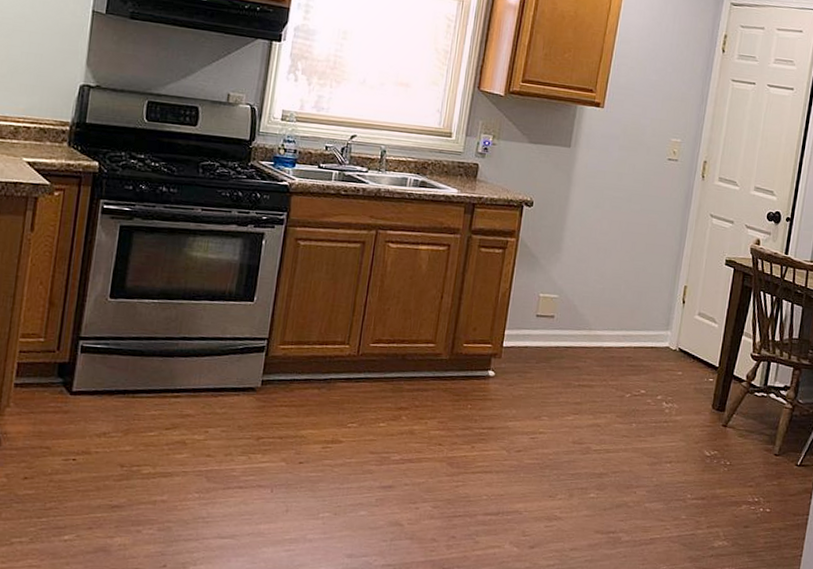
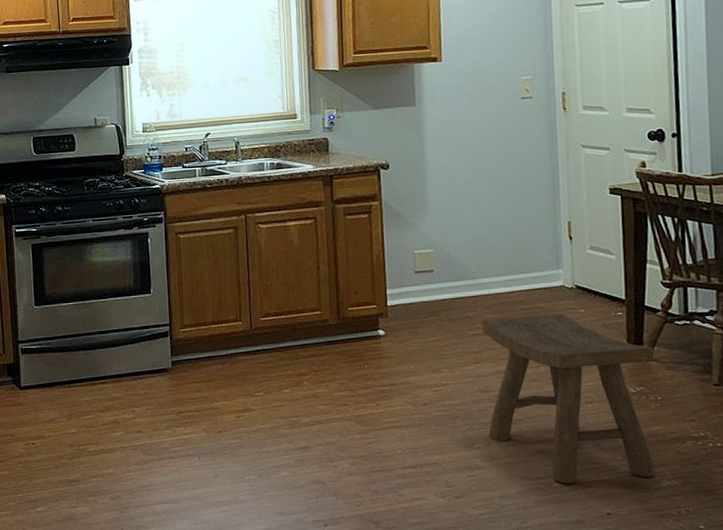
stool: none [572,371,733,539] -> present [482,313,655,484]

